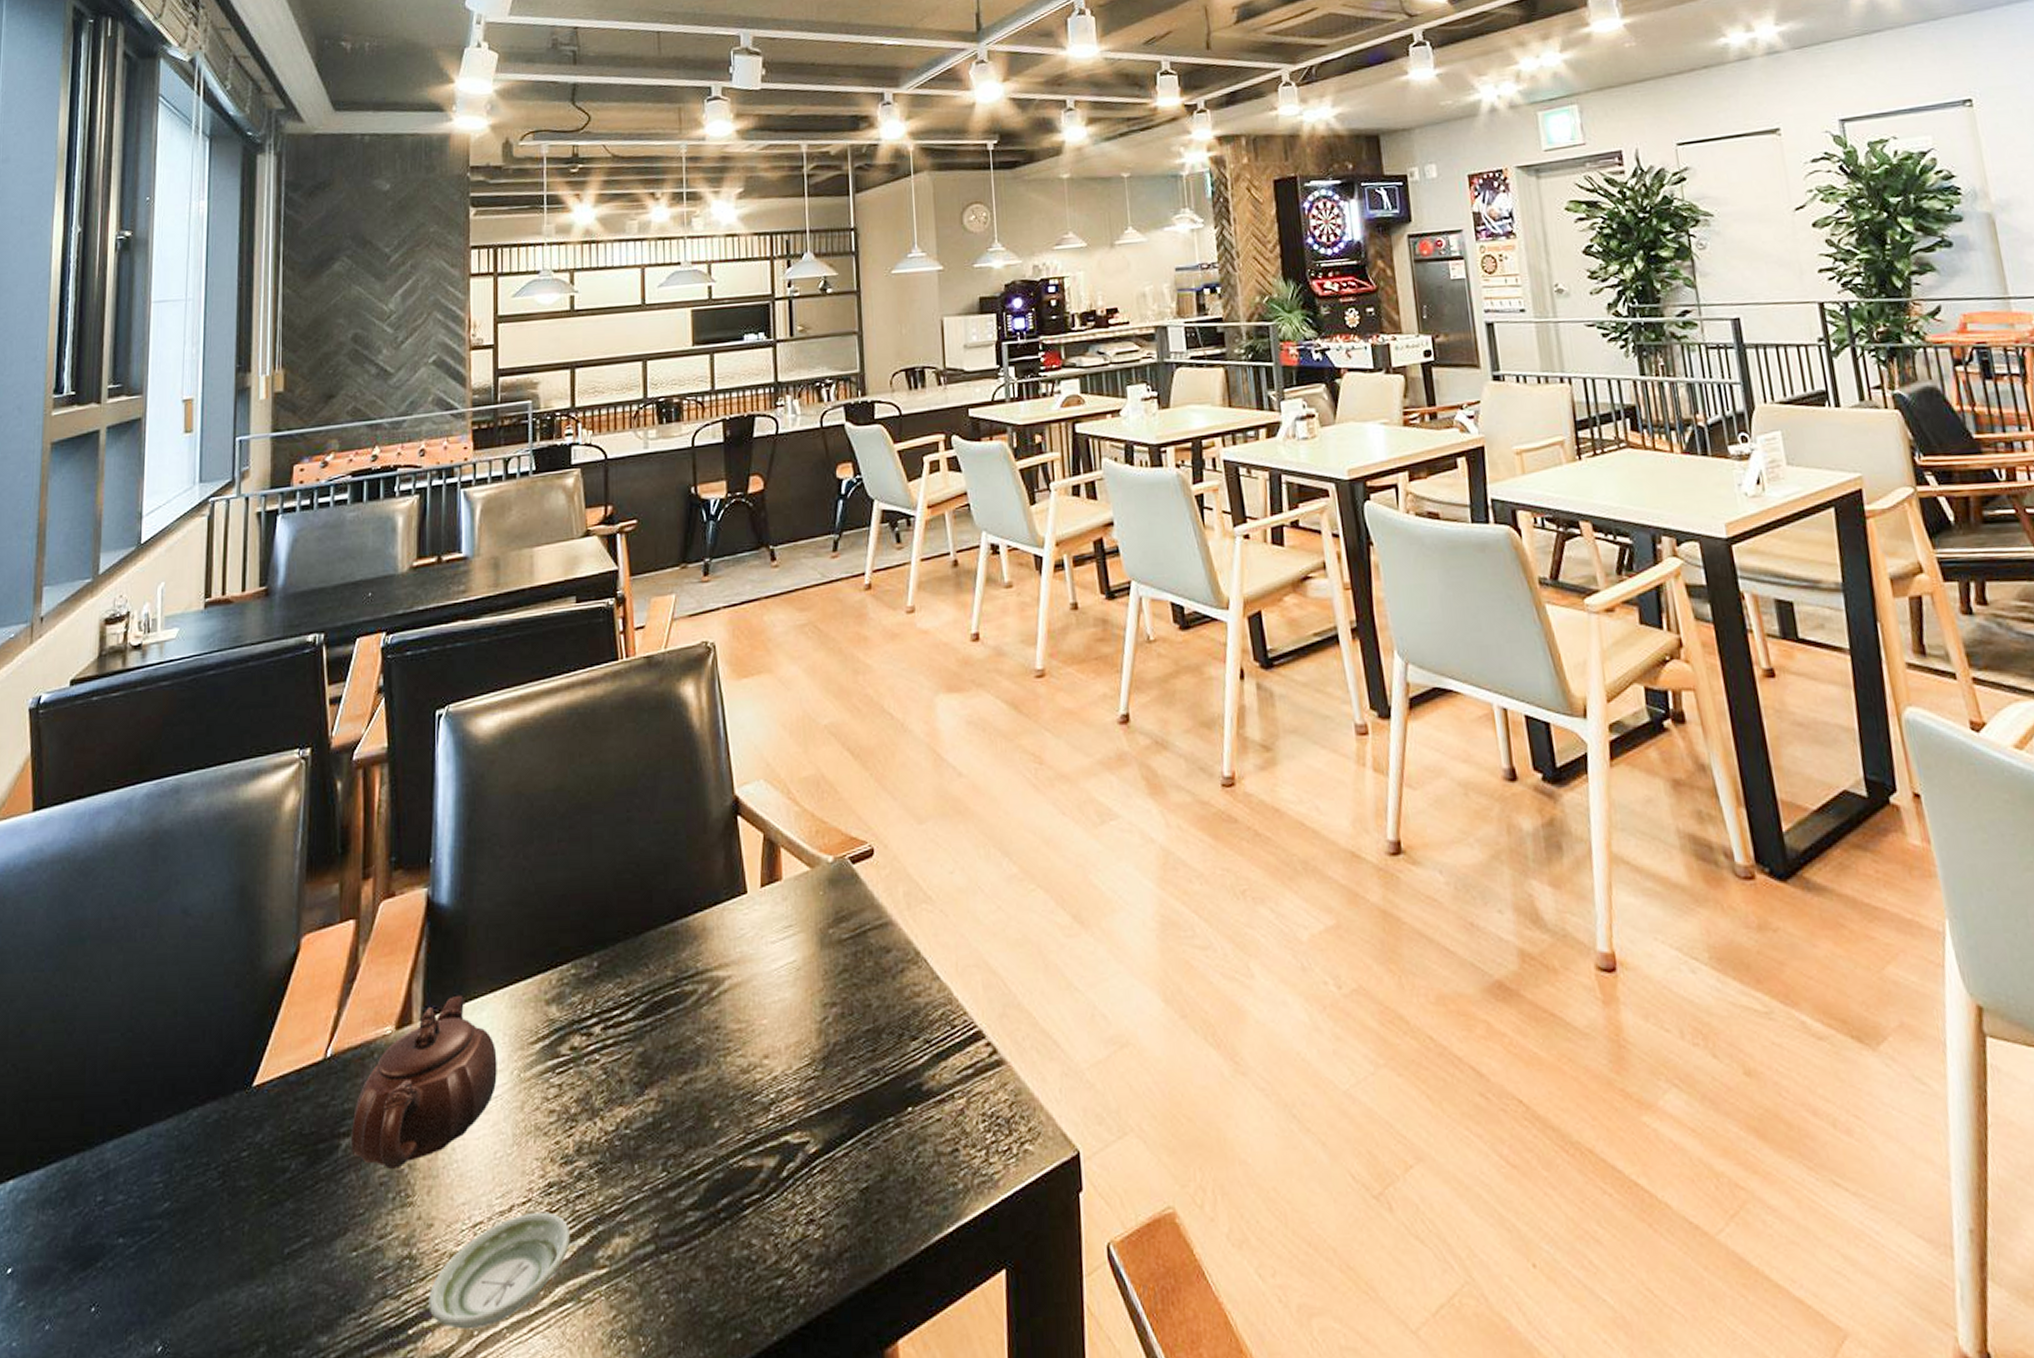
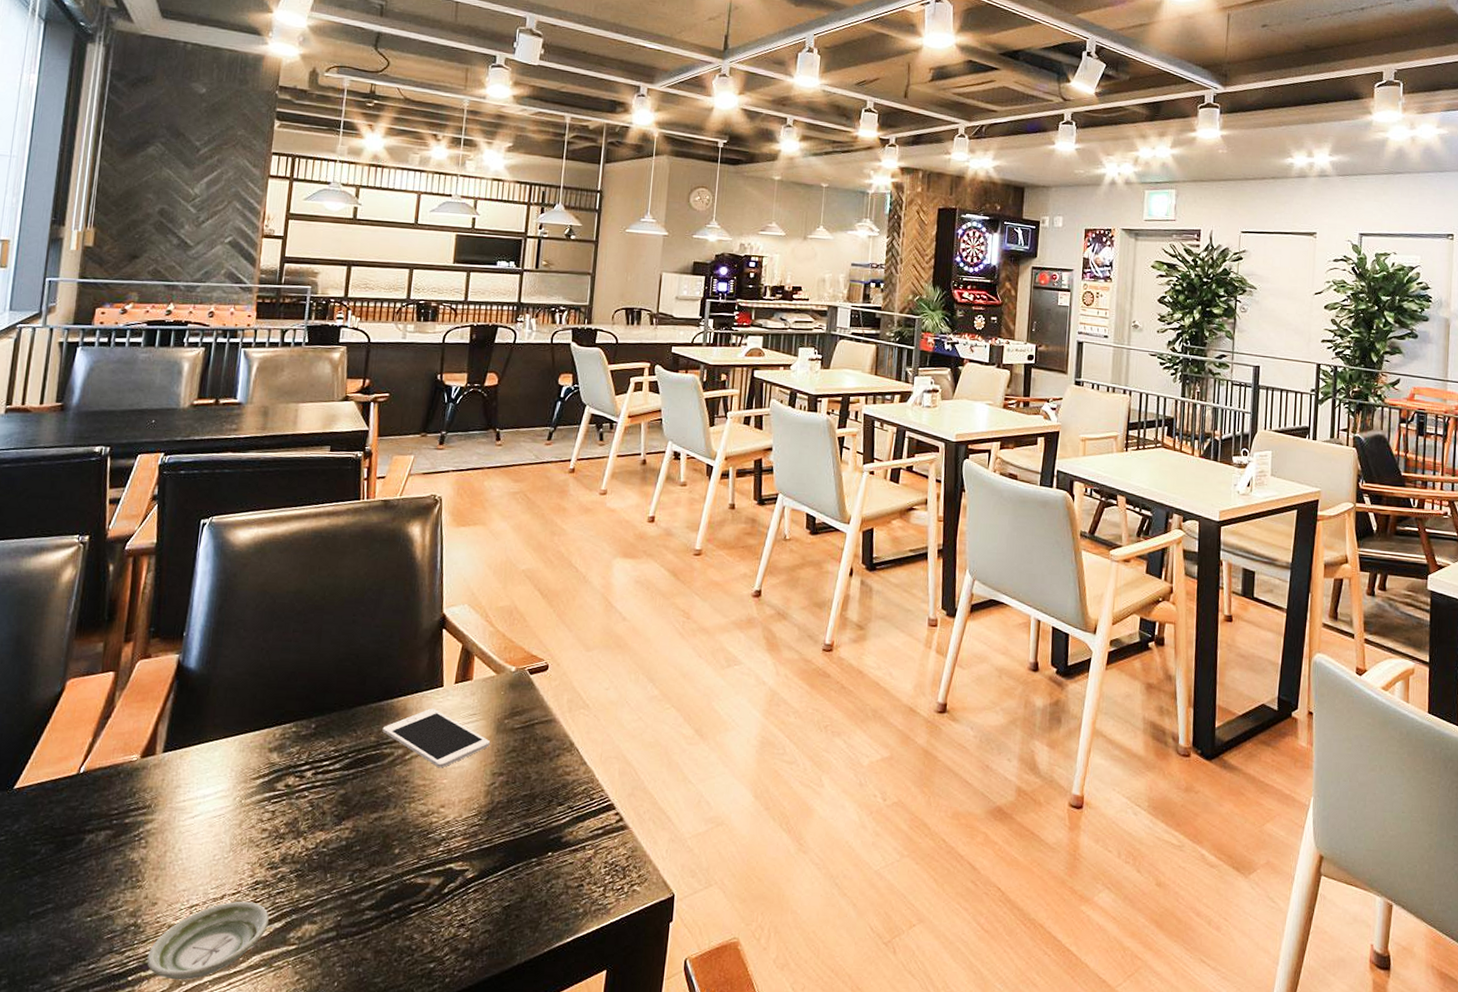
teapot: present [351,994,497,1169] -> none [94,737,224,860]
cell phone: none [679,923,815,1004] -> present [382,708,491,768]

